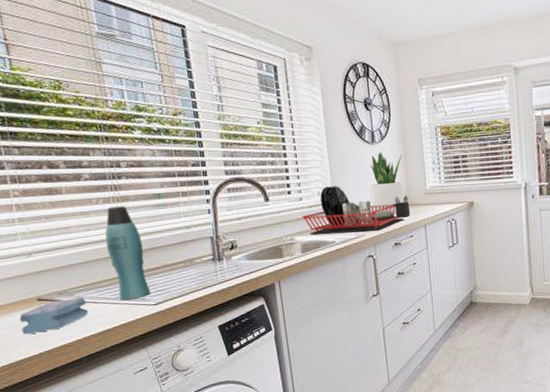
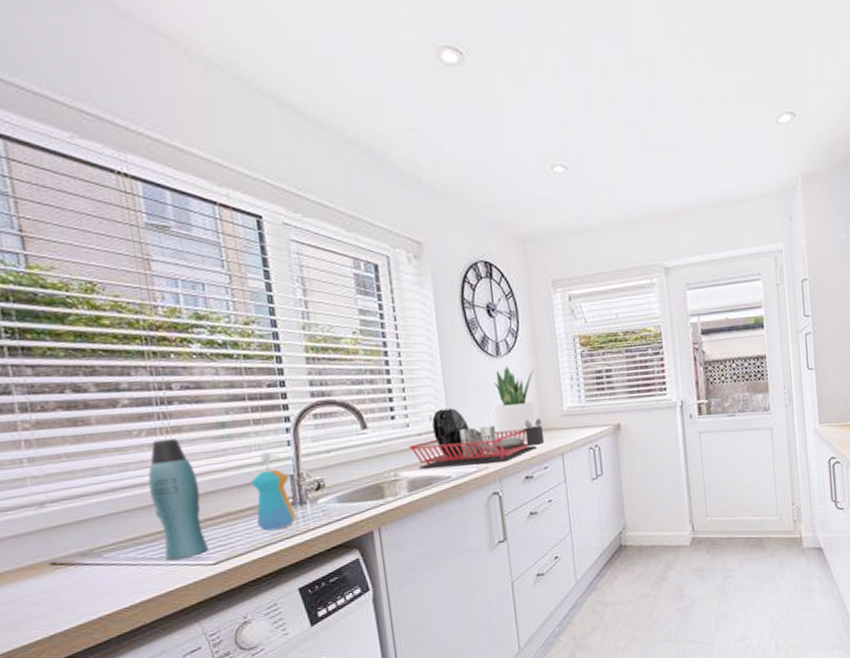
sponge: present [19,296,88,335] -> none [23,557,121,612]
soap dispenser: none [181,219,216,281] -> present [251,453,297,531]

